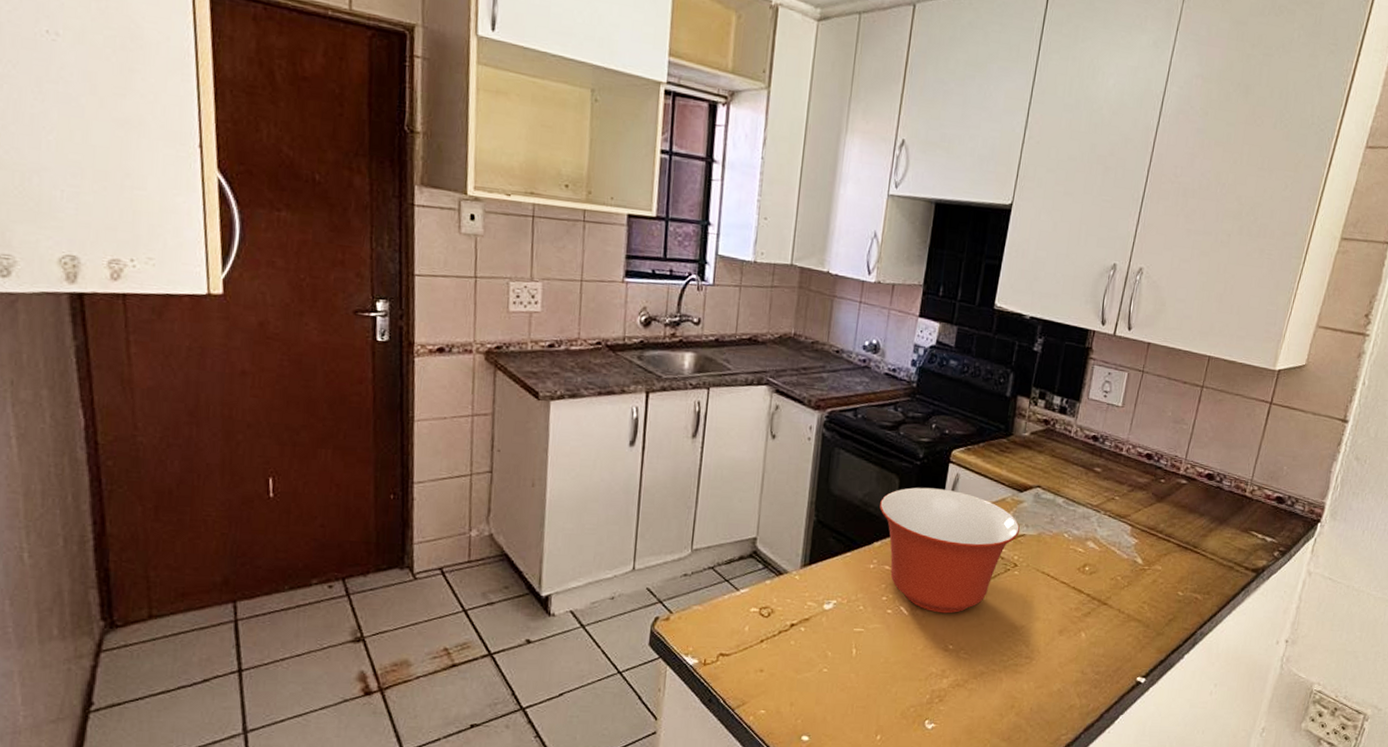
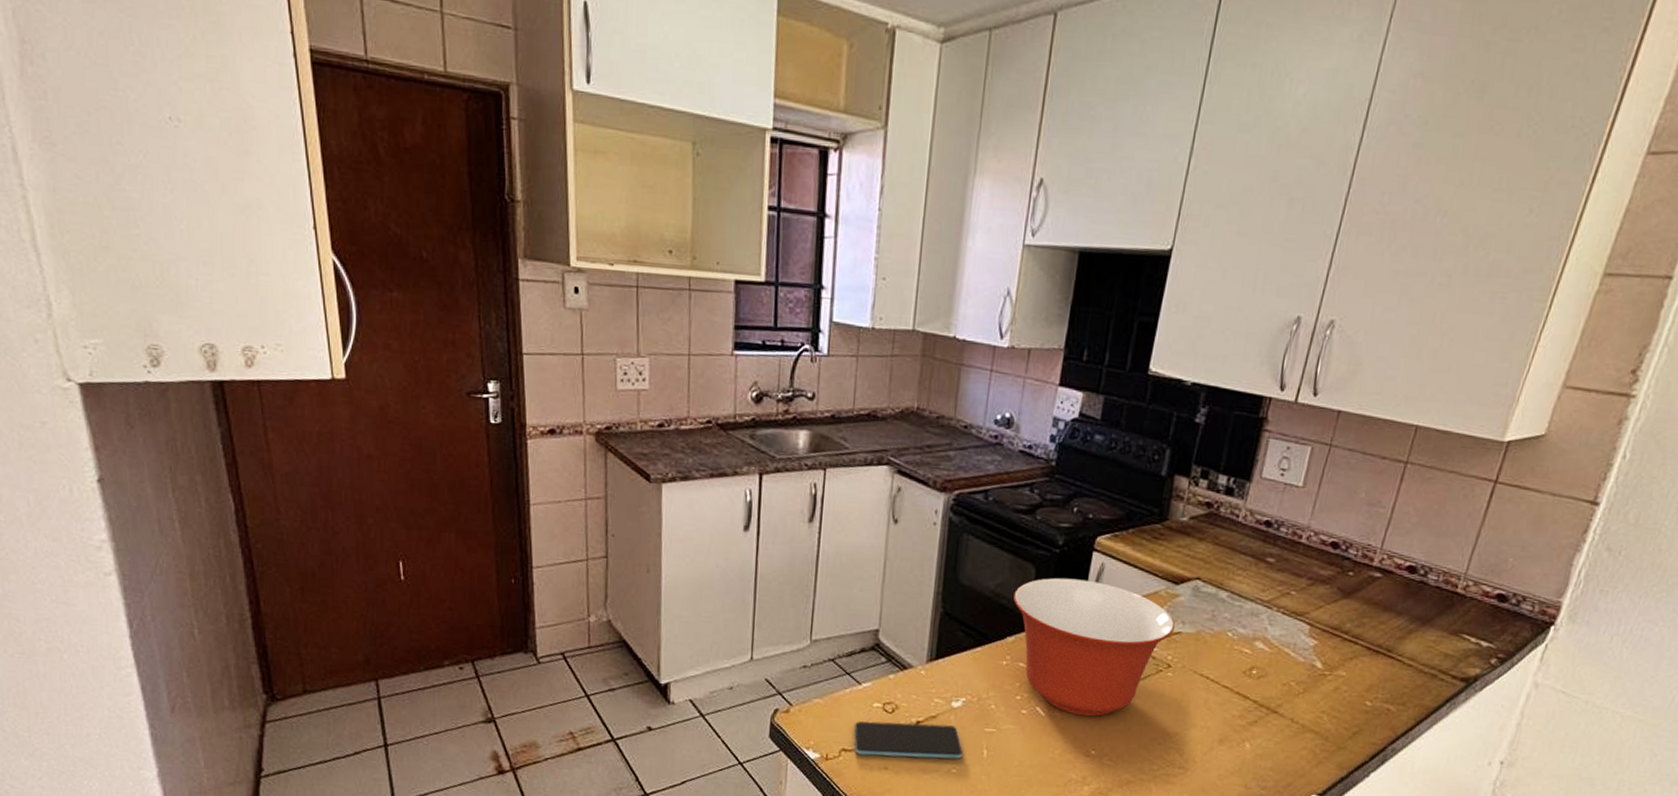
smartphone: none [731,625,834,659] -> present [854,721,963,759]

